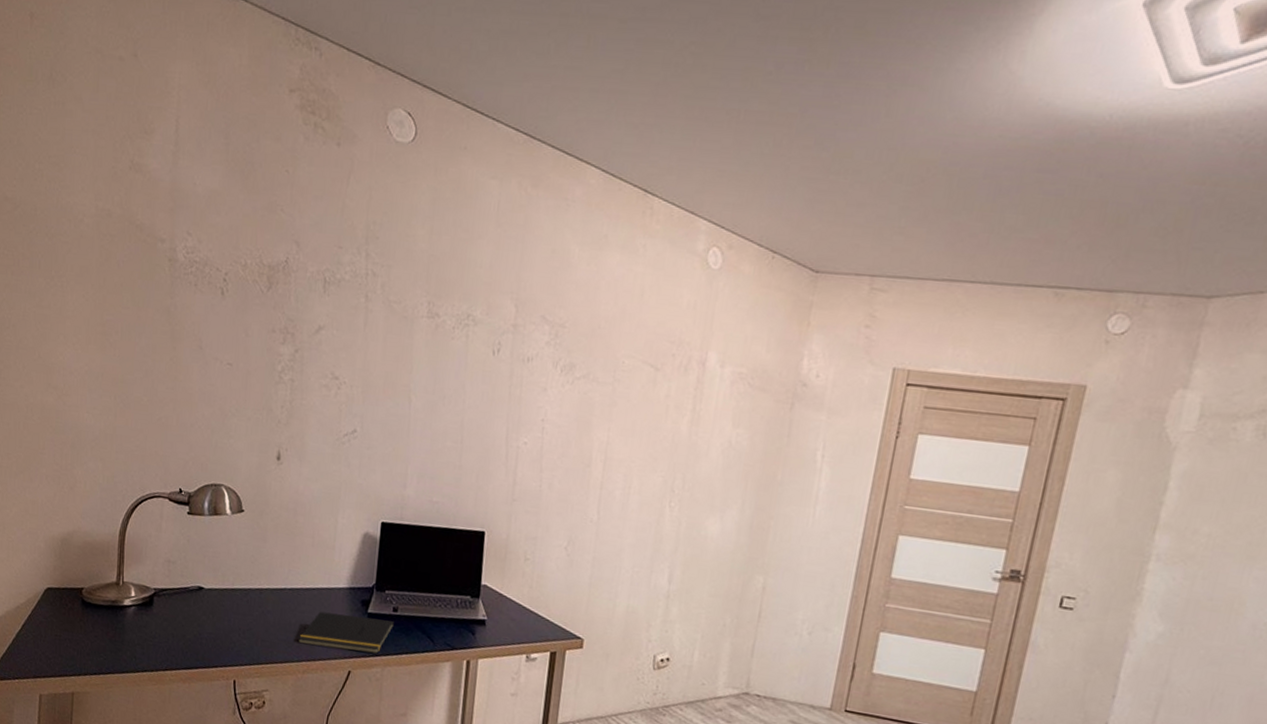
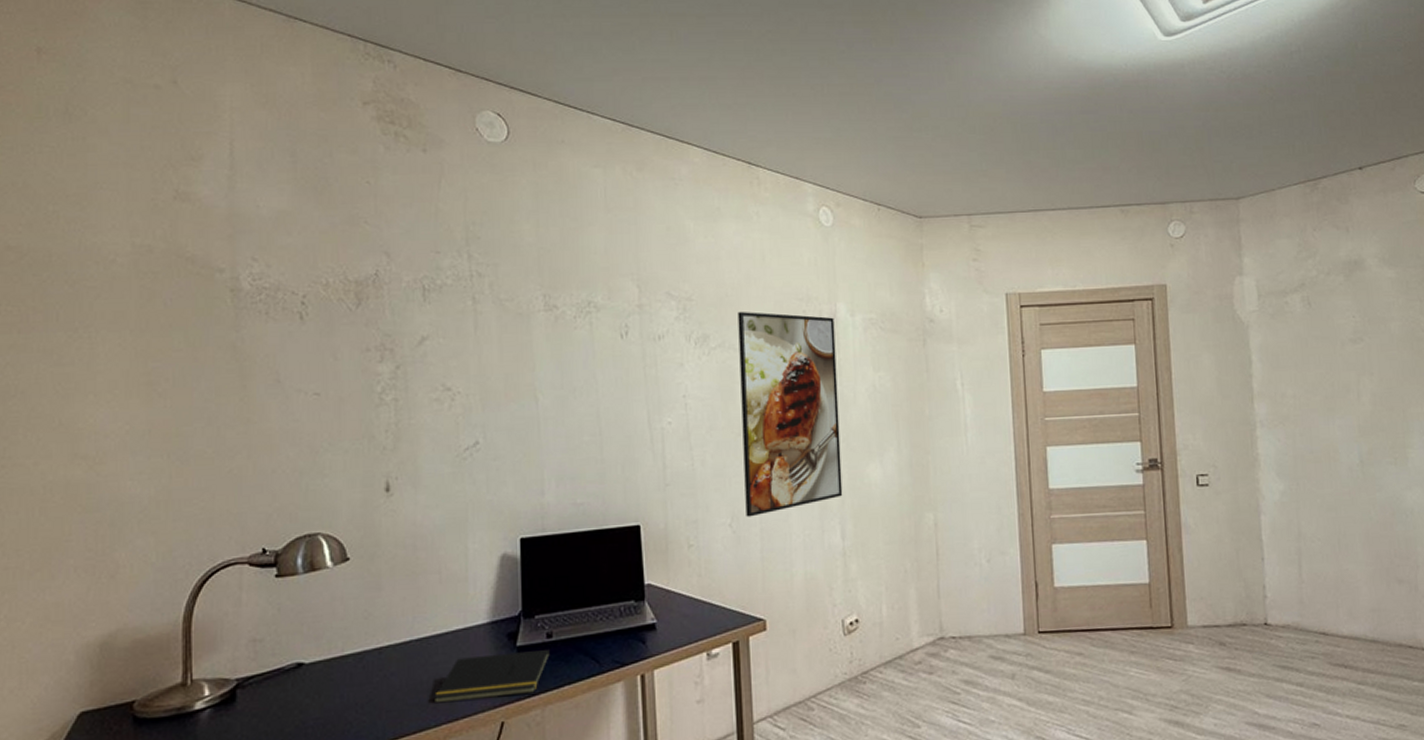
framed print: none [582,346,703,545] -> present [738,312,843,517]

